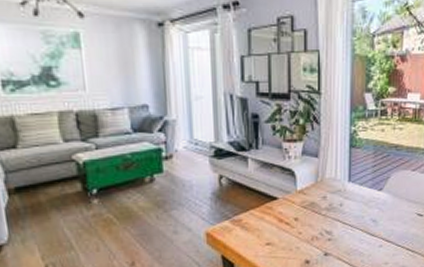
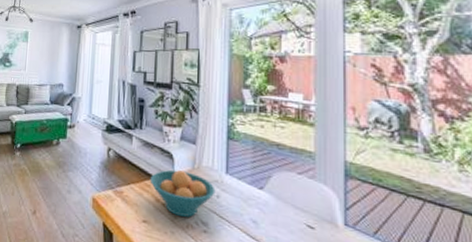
fruit bowl: none [271,186,339,231] -> present [149,169,216,217]

